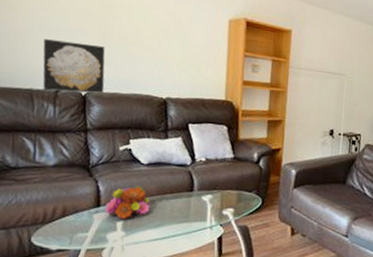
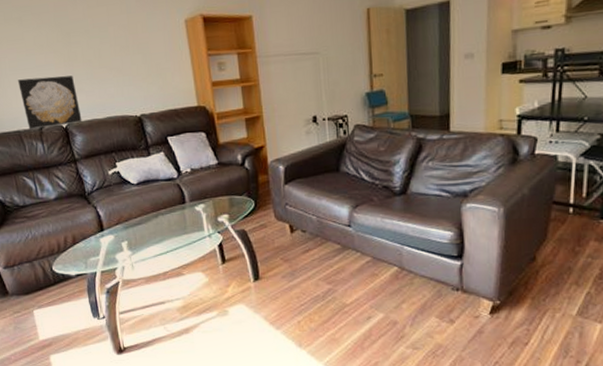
flower bouquet: present [104,186,151,220] -> none [108,206,149,240]

